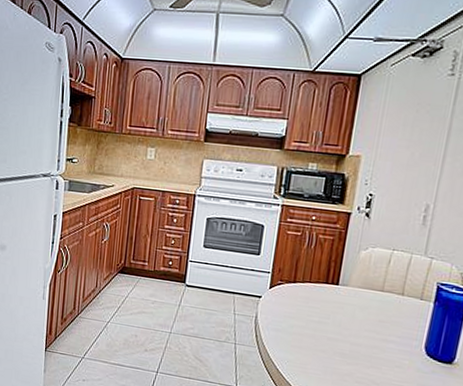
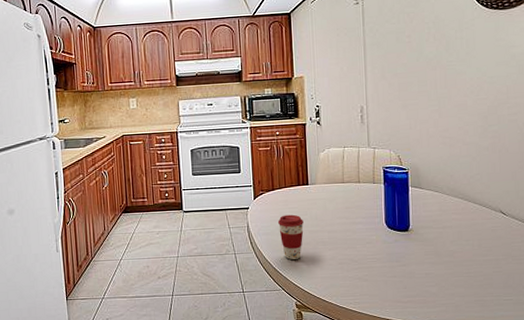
coffee cup: none [291,313,323,366] -> present [277,214,304,260]

